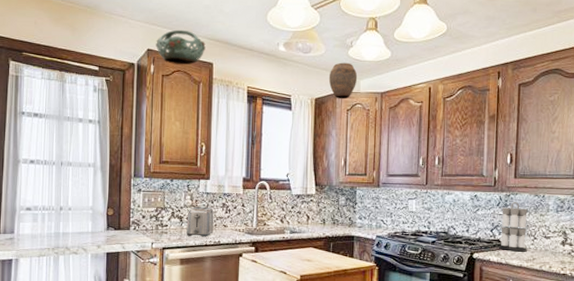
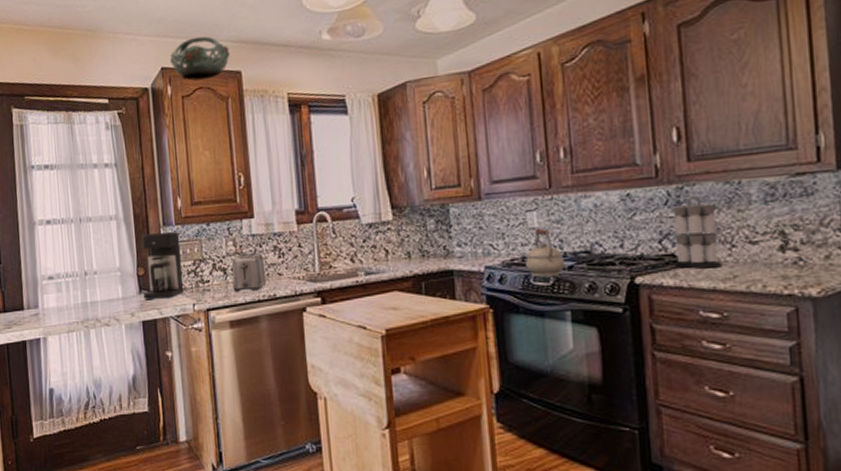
coffee maker: none [110,182,147,237] -> present [141,232,184,300]
vase: present [328,62,358,100] -> none [392,39,433,90]
kettle: none [404,212,430,248] -> present [525,228,566,278]

